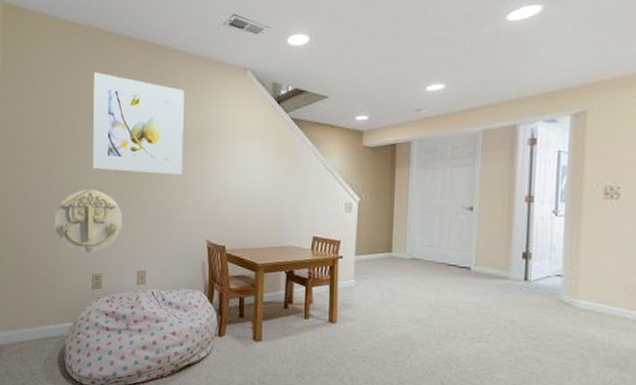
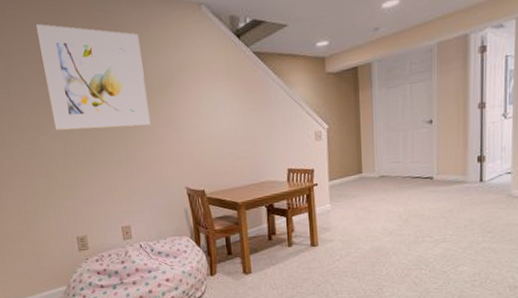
wall decoration: present [54,189,123,253] -> none [25,151,99,218]

